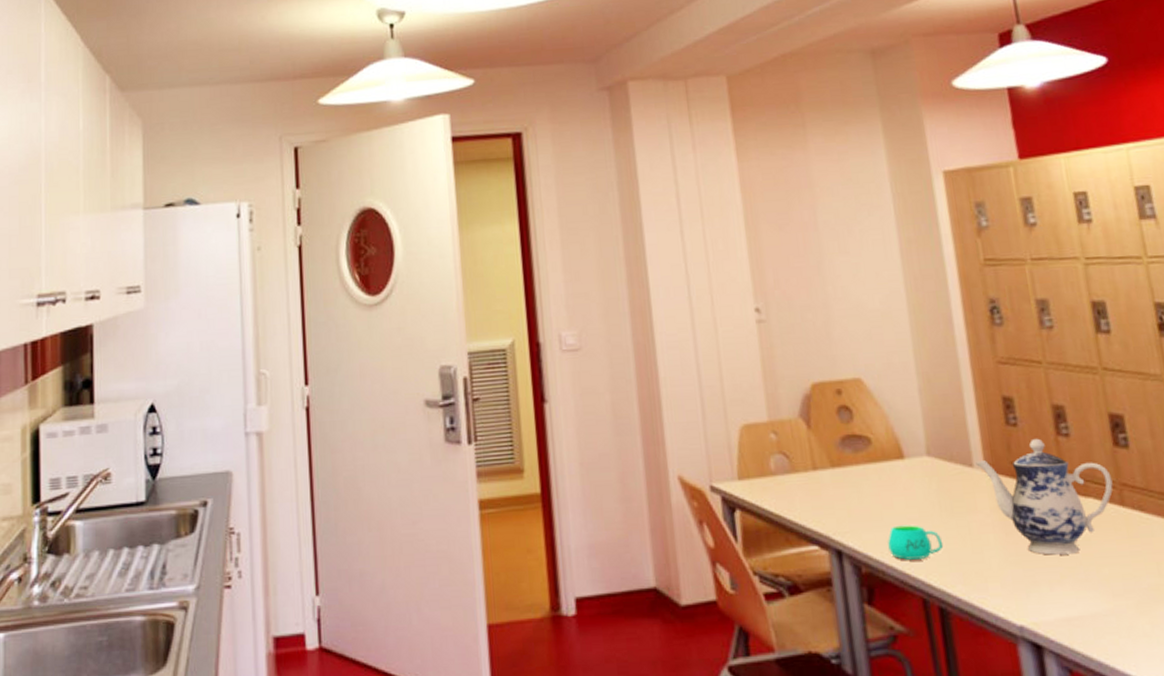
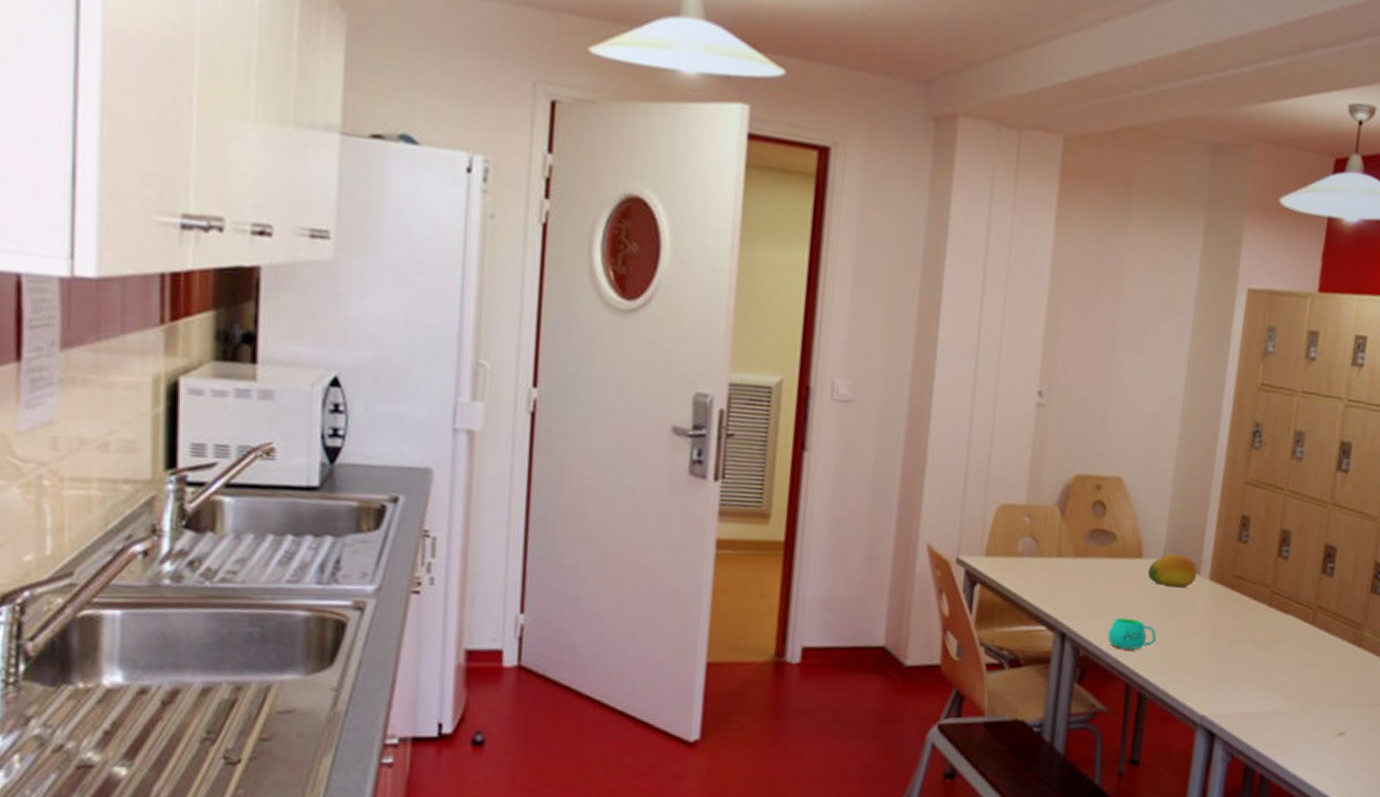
fruit: none [914,448,971,485] -> present [1148,553,1198,588]
teapot: present [976,438,1113,555] -> none [1203,557,1312,661]

